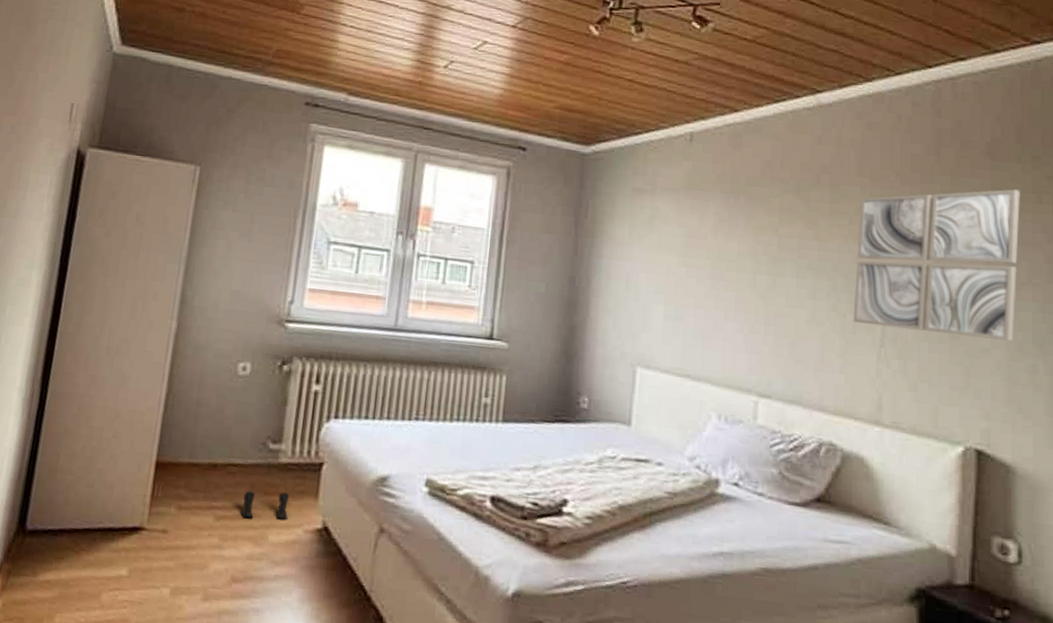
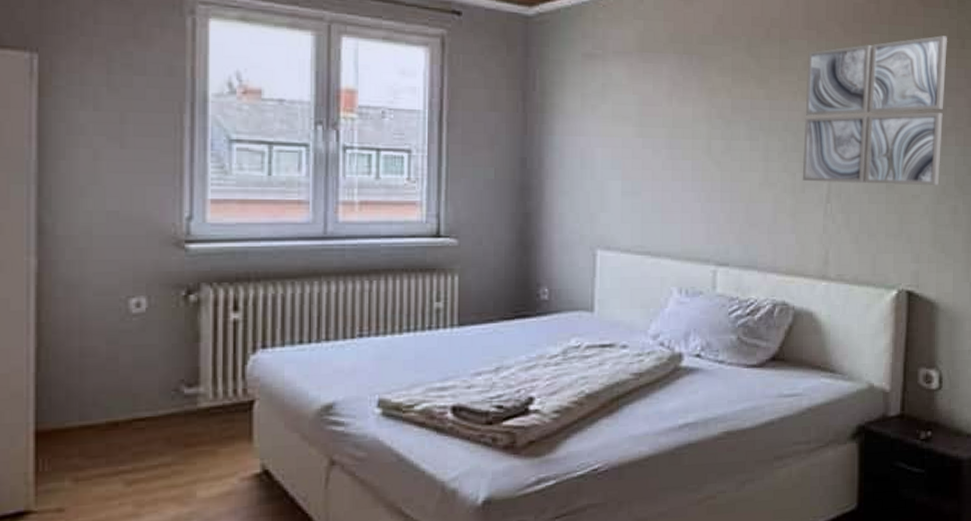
boots: present [240,491,289,520] -> none [156,440,219,478]

